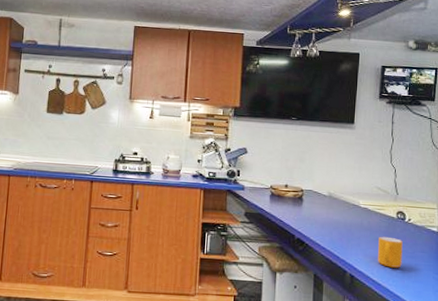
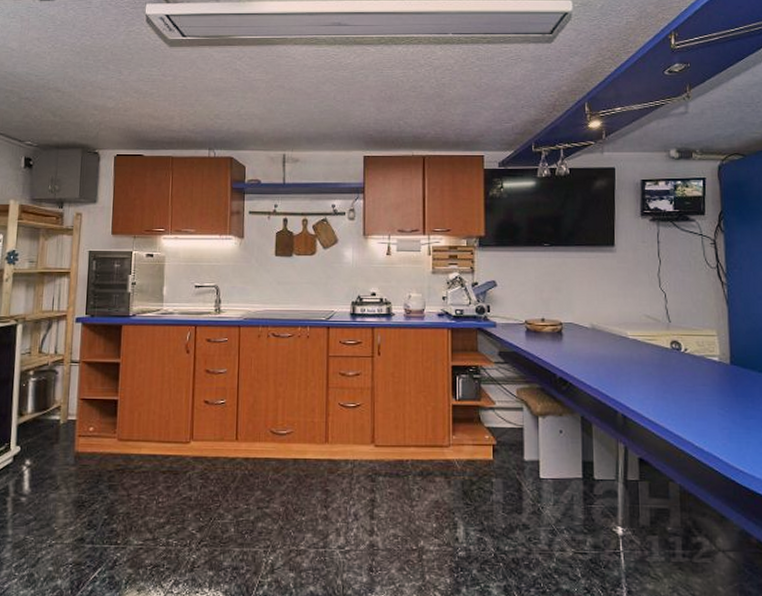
mug: present [378,236,403,268] -> none [652,370,681,405]

